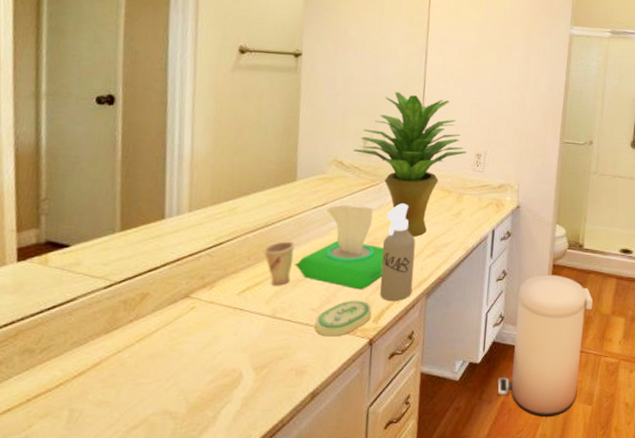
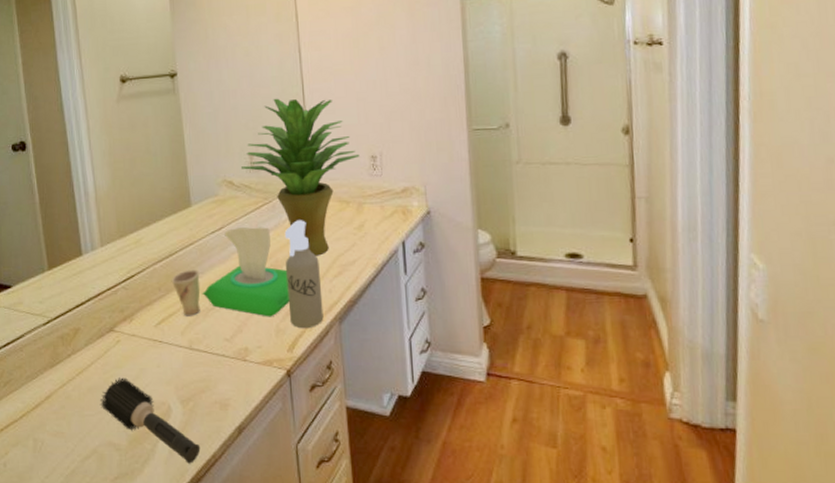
hairbrush: none [159,344,269,429] -> present [99,377,201,464]
soap dish: present [315,300,372,337] -> none [230,328,285,368]
pedal bin: present [497,274,594,418] -> none [434,290,540,462]

